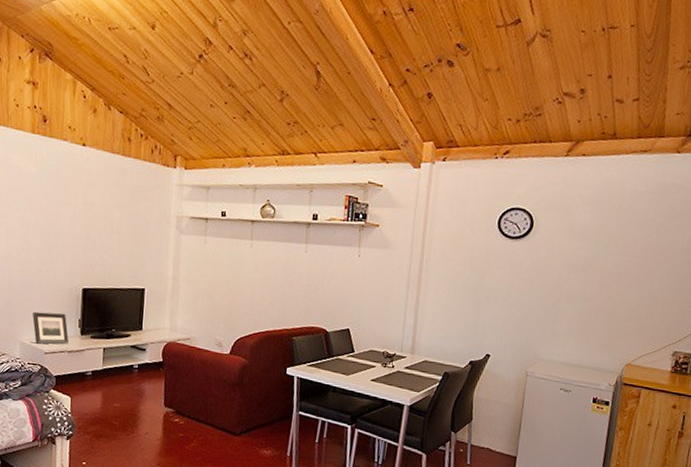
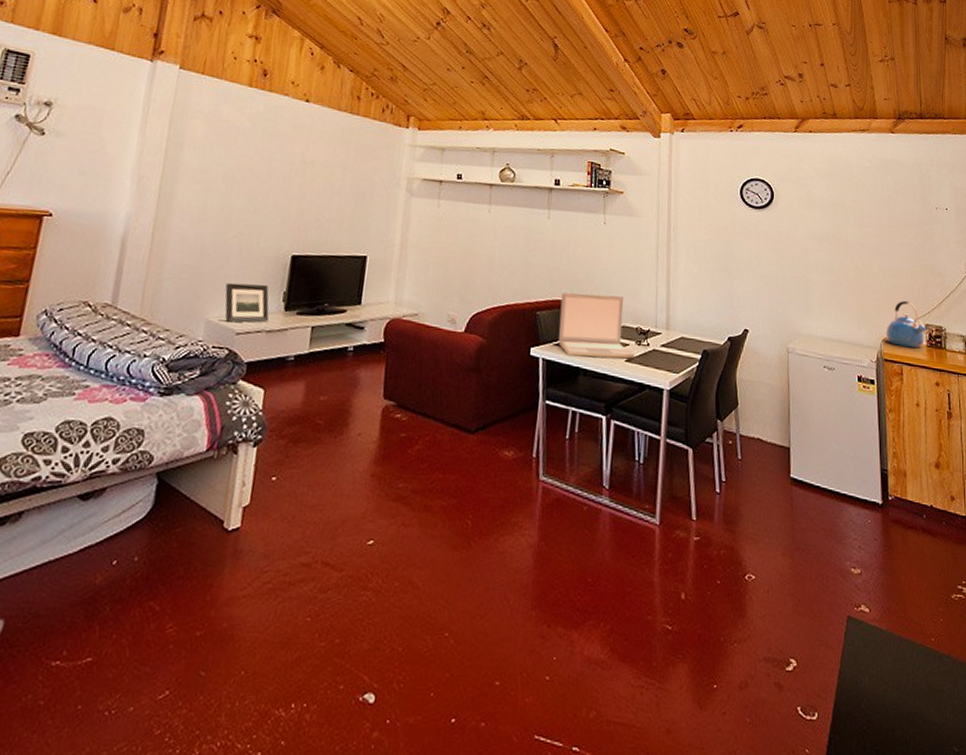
laptop: none [311,320,381,379] -> present [558,292,636,360]
kettle: none [629,328,674,374] -> present [886,300,926,349]

